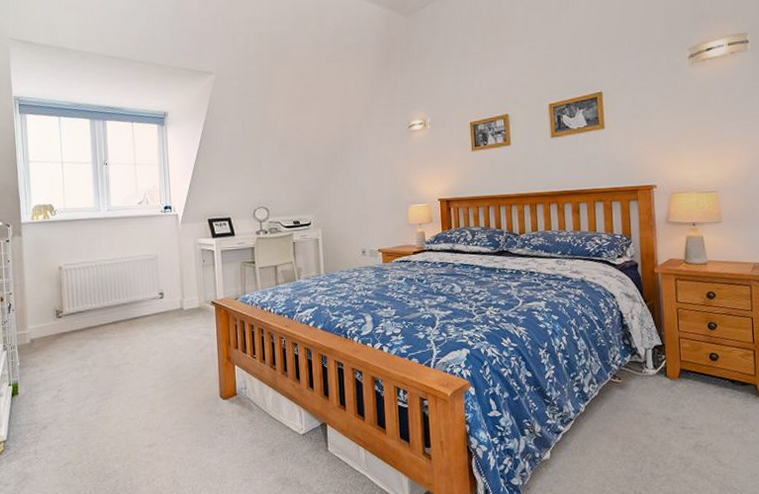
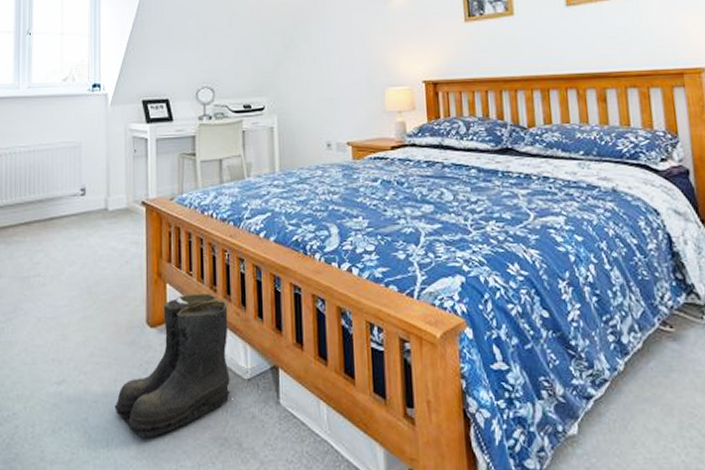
boots: none [197,371,289,483] -> present [114,293,230,438]

